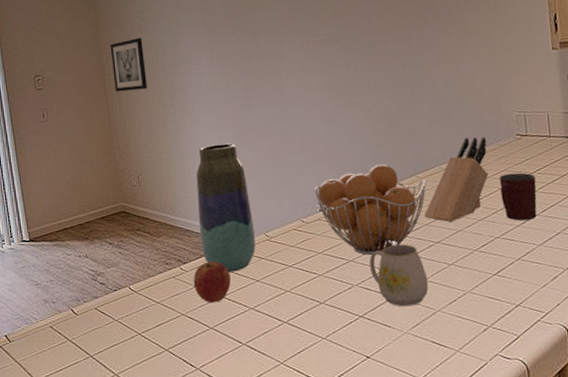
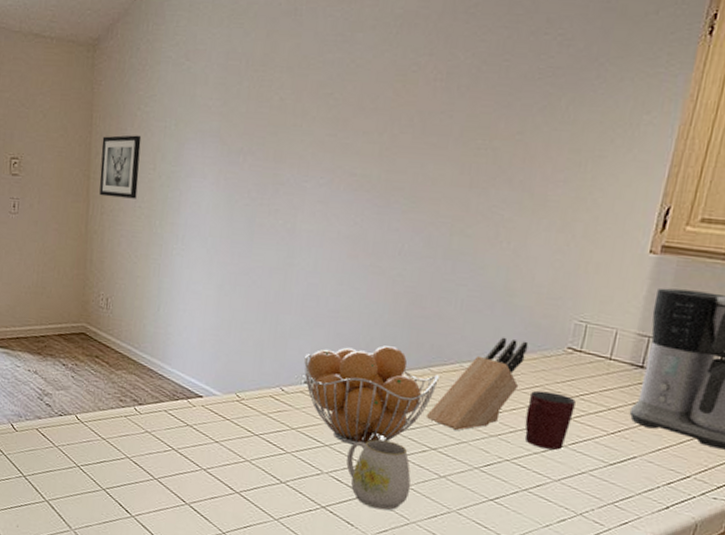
apple: present [194,261,231,303] -> none [146,408,188,454]
vase: present [196,143,256,272] -> none [161,280,229,427]

